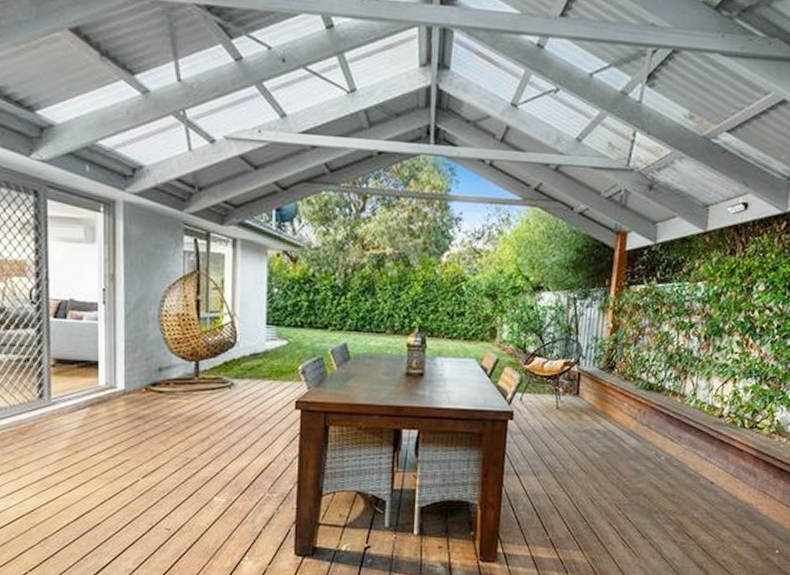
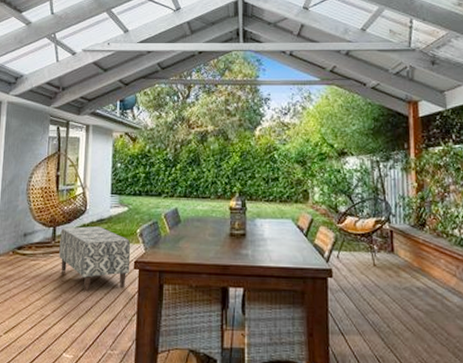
bench: none [204,361,291,434] -> present [59,225,131,292]

